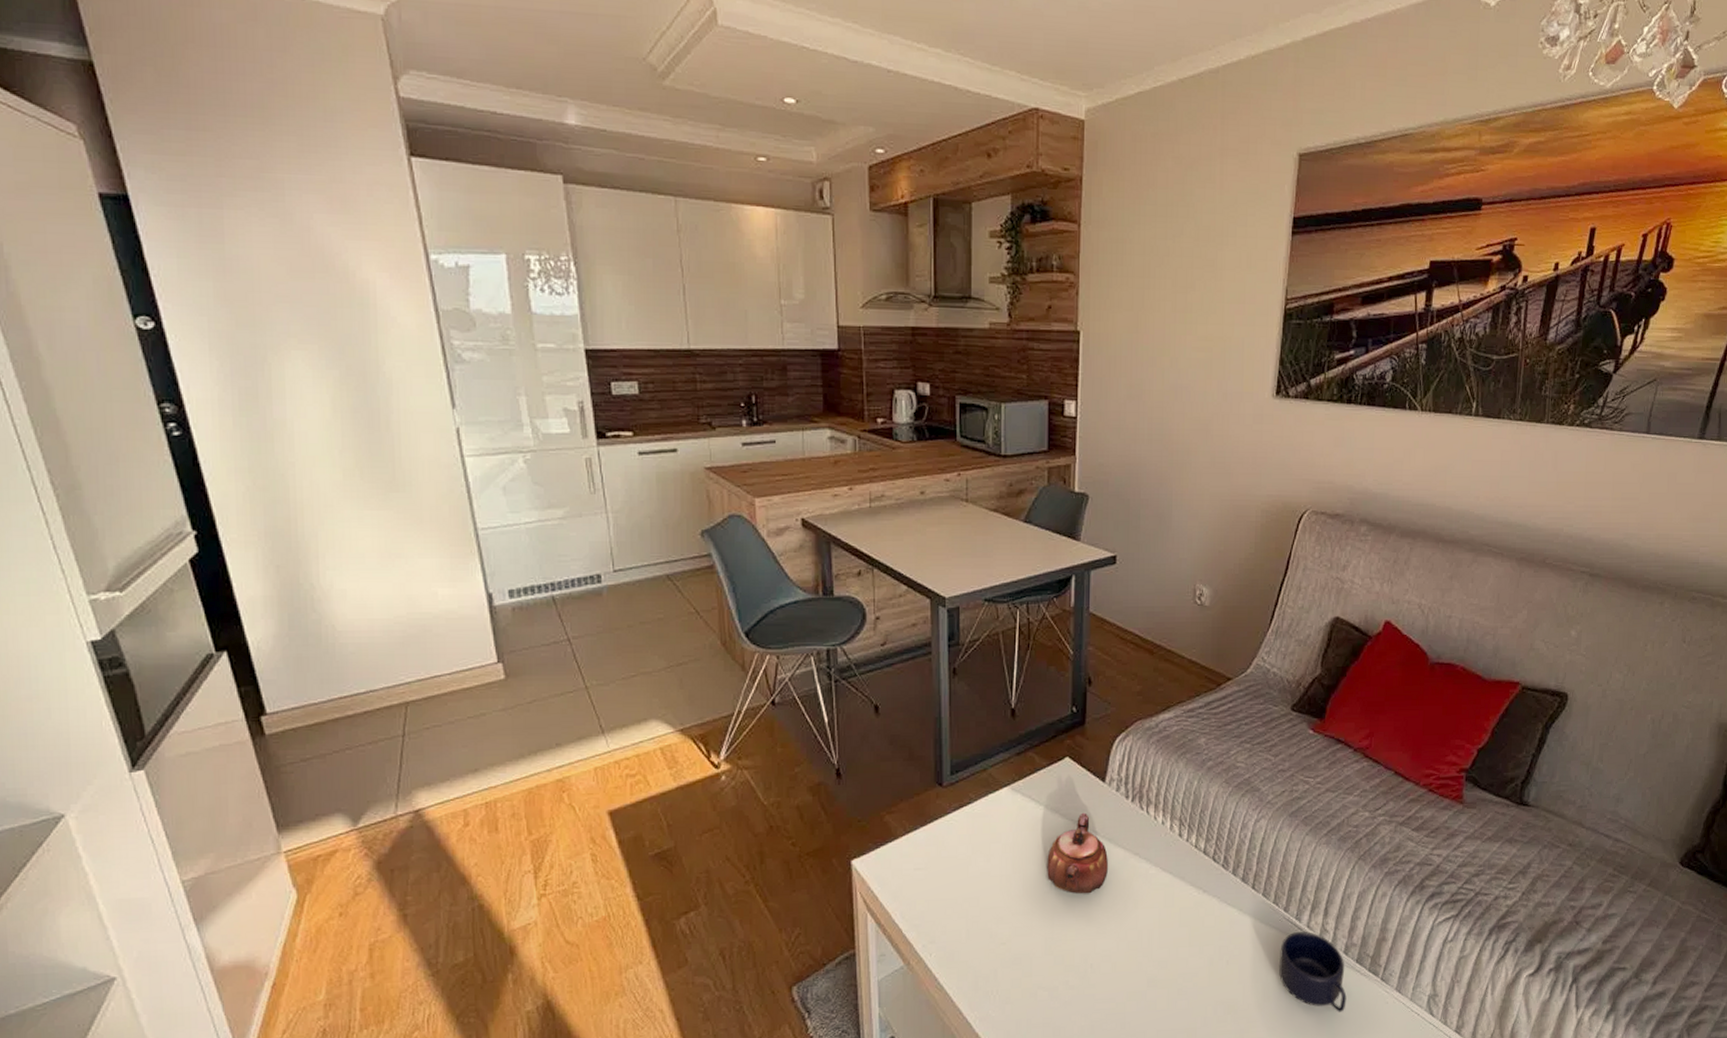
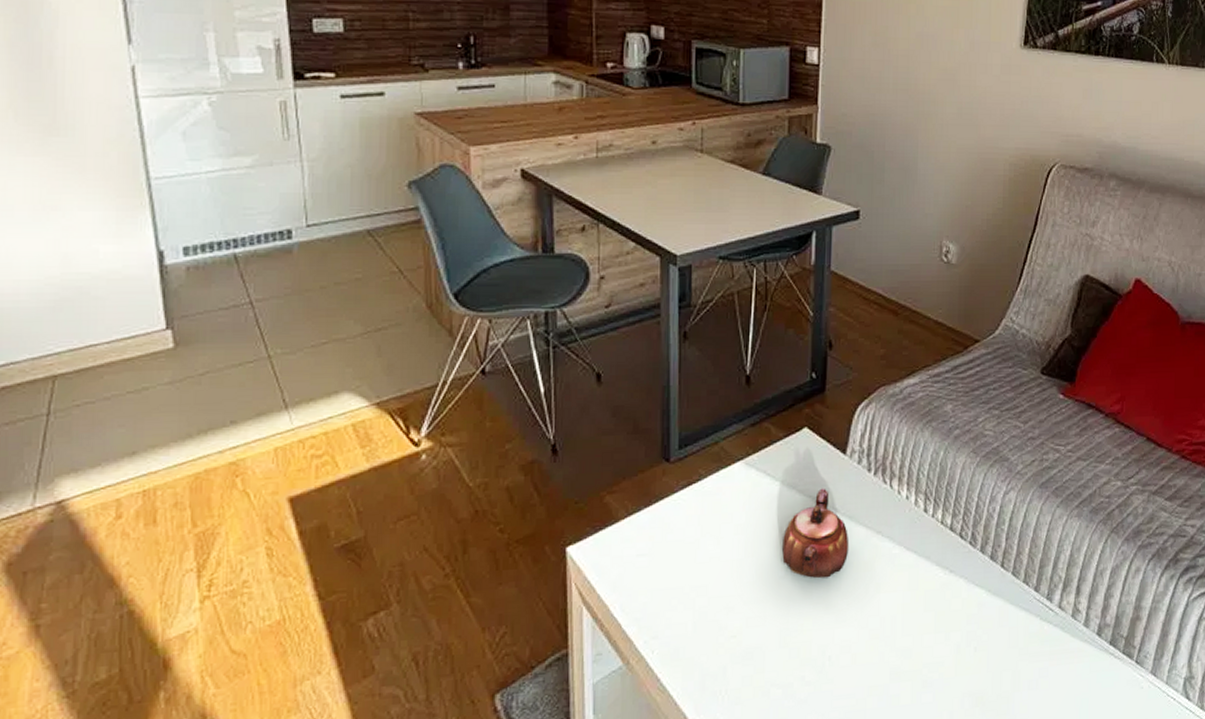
mug: present [1279,932,1347,1012] -> none [1030,612,1100,700]

